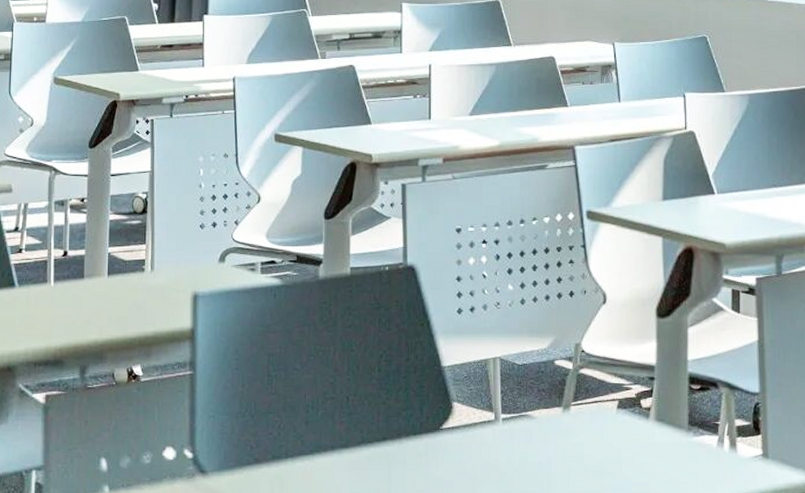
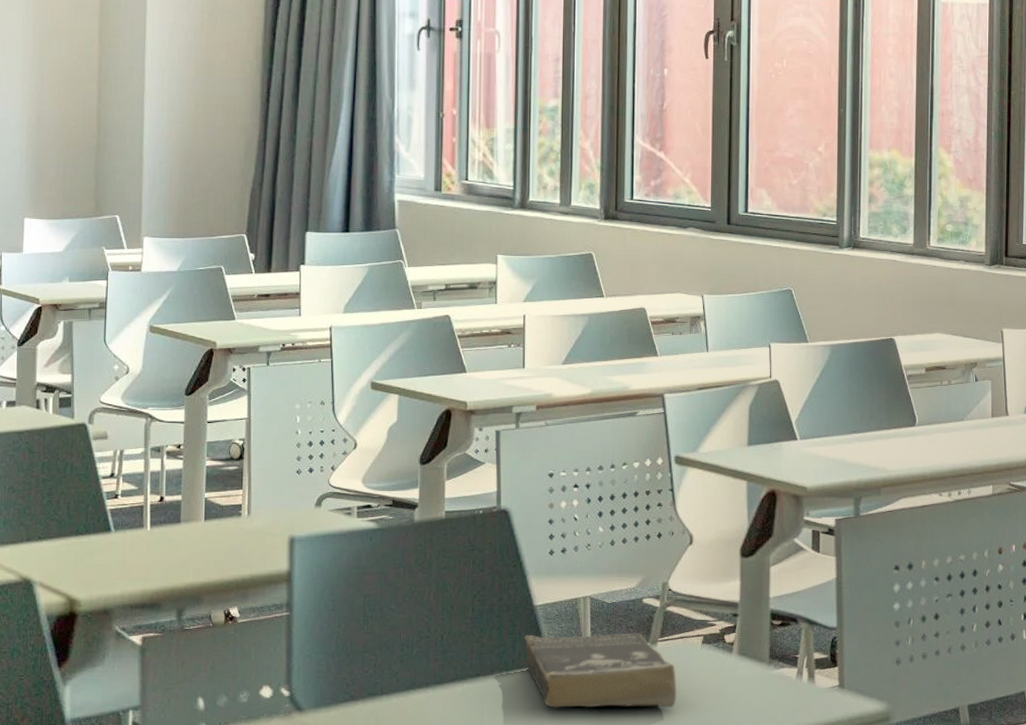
book: none [432,396,592,475] -> present [524,632,677,708]

